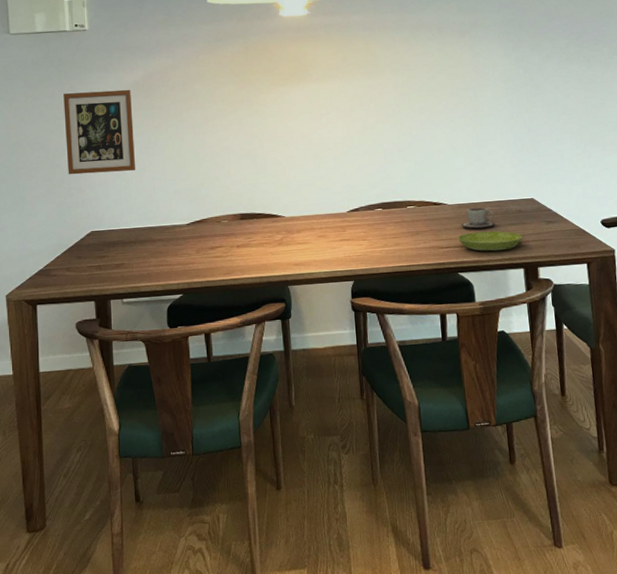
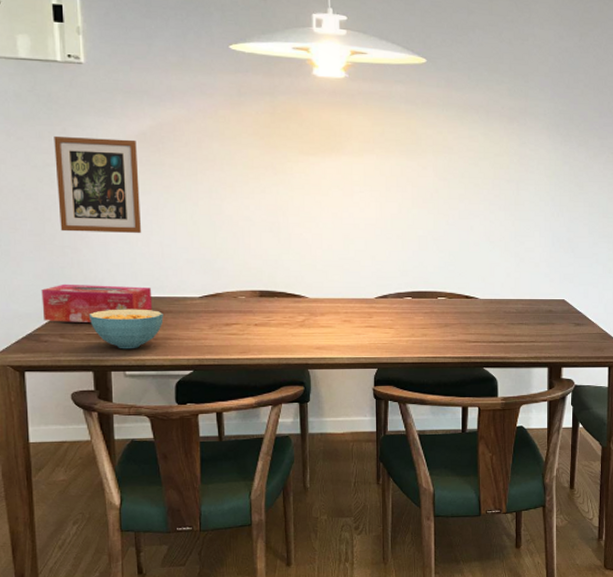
tissue box: none [51,218,146,257] -> present [41,283,153,322]
cereal bowl: none [91,239,156,278] -> present [88,309,164,349]
saucer: present [457,231,523,252] -> none [486,329,550,349]
cup: present [462,207,496,229] -> none [491,305,525,325]

